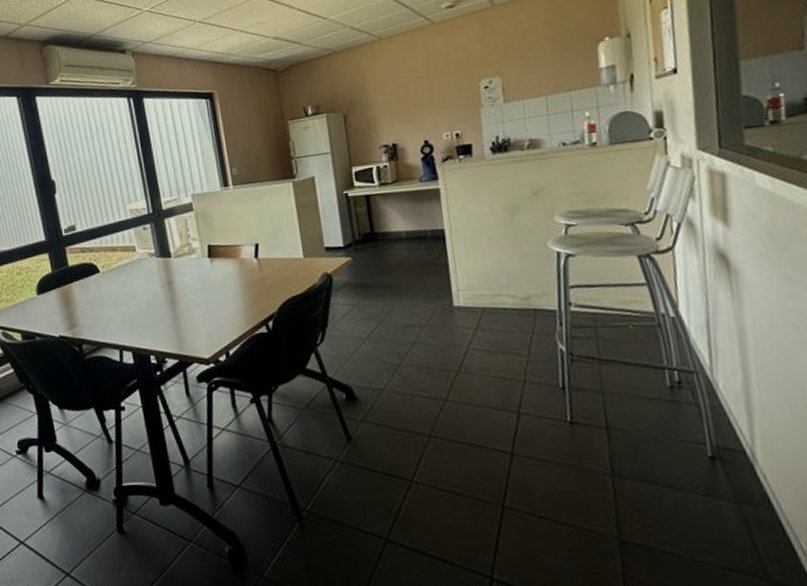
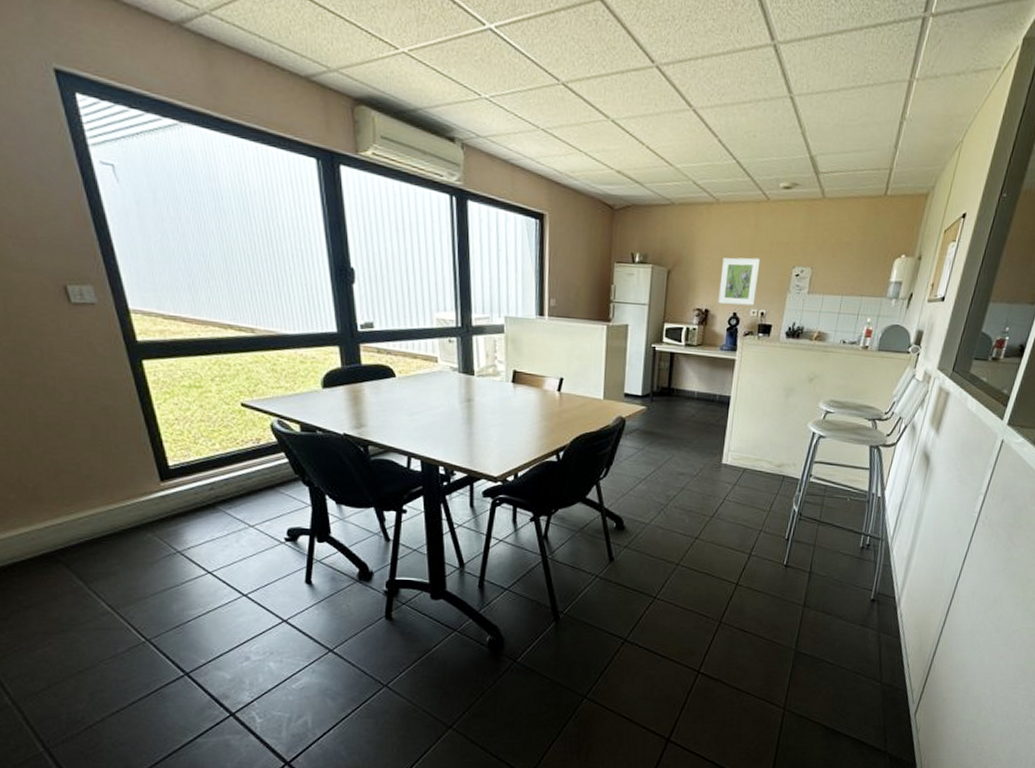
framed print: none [399,80,446,136] -> present [718,257,761,306]

